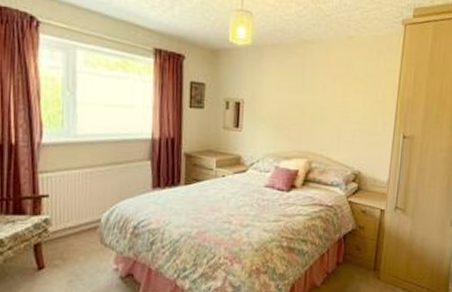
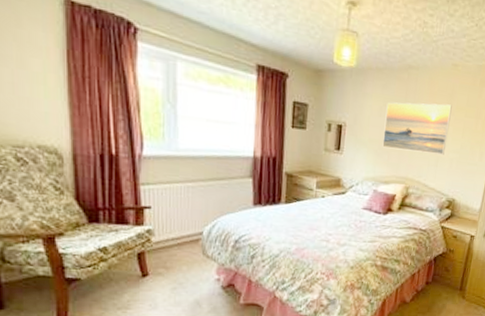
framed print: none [282,75,350,127] -> present [382,102,452,155]

